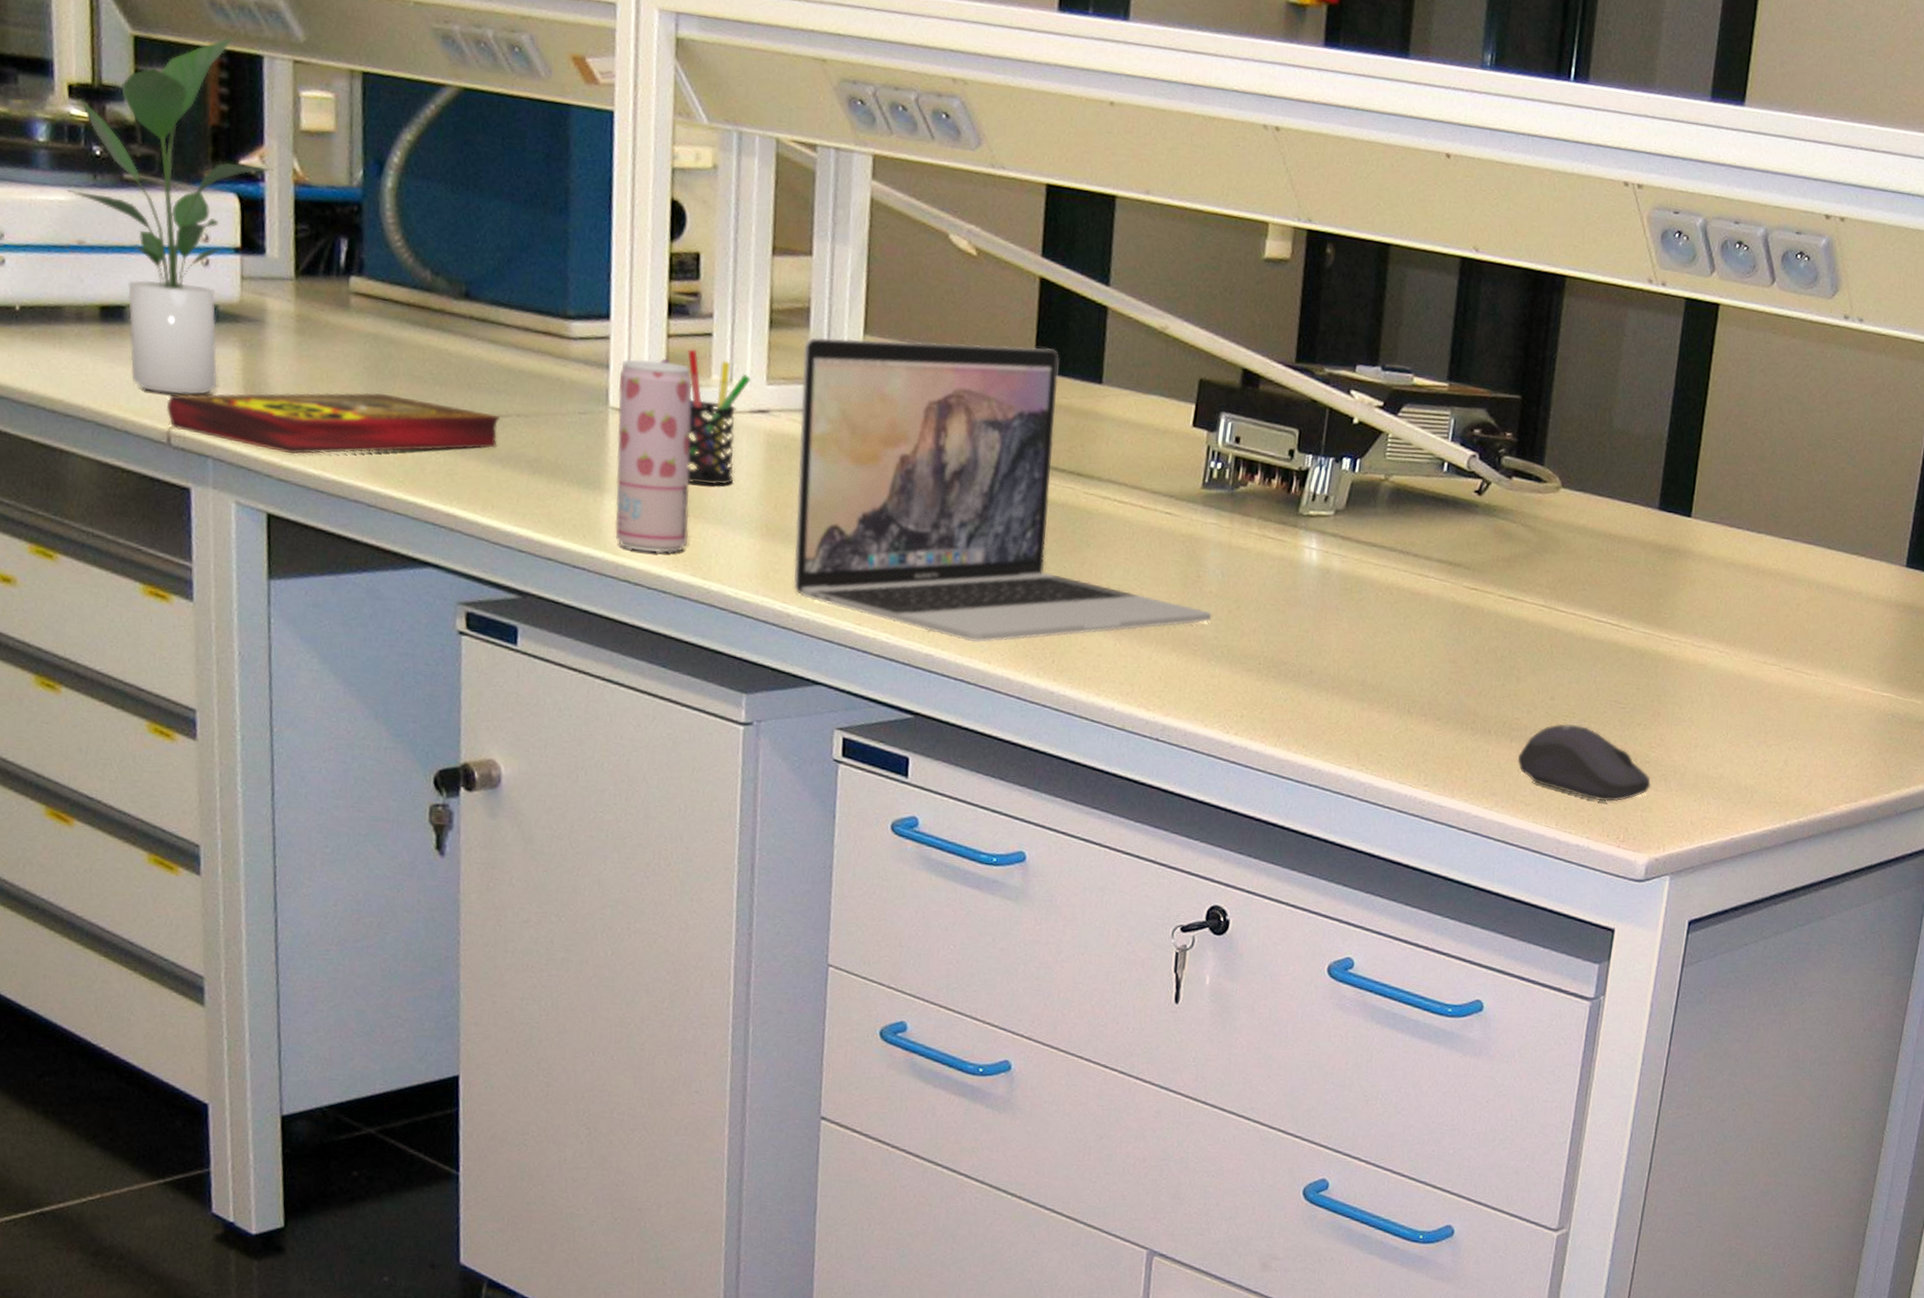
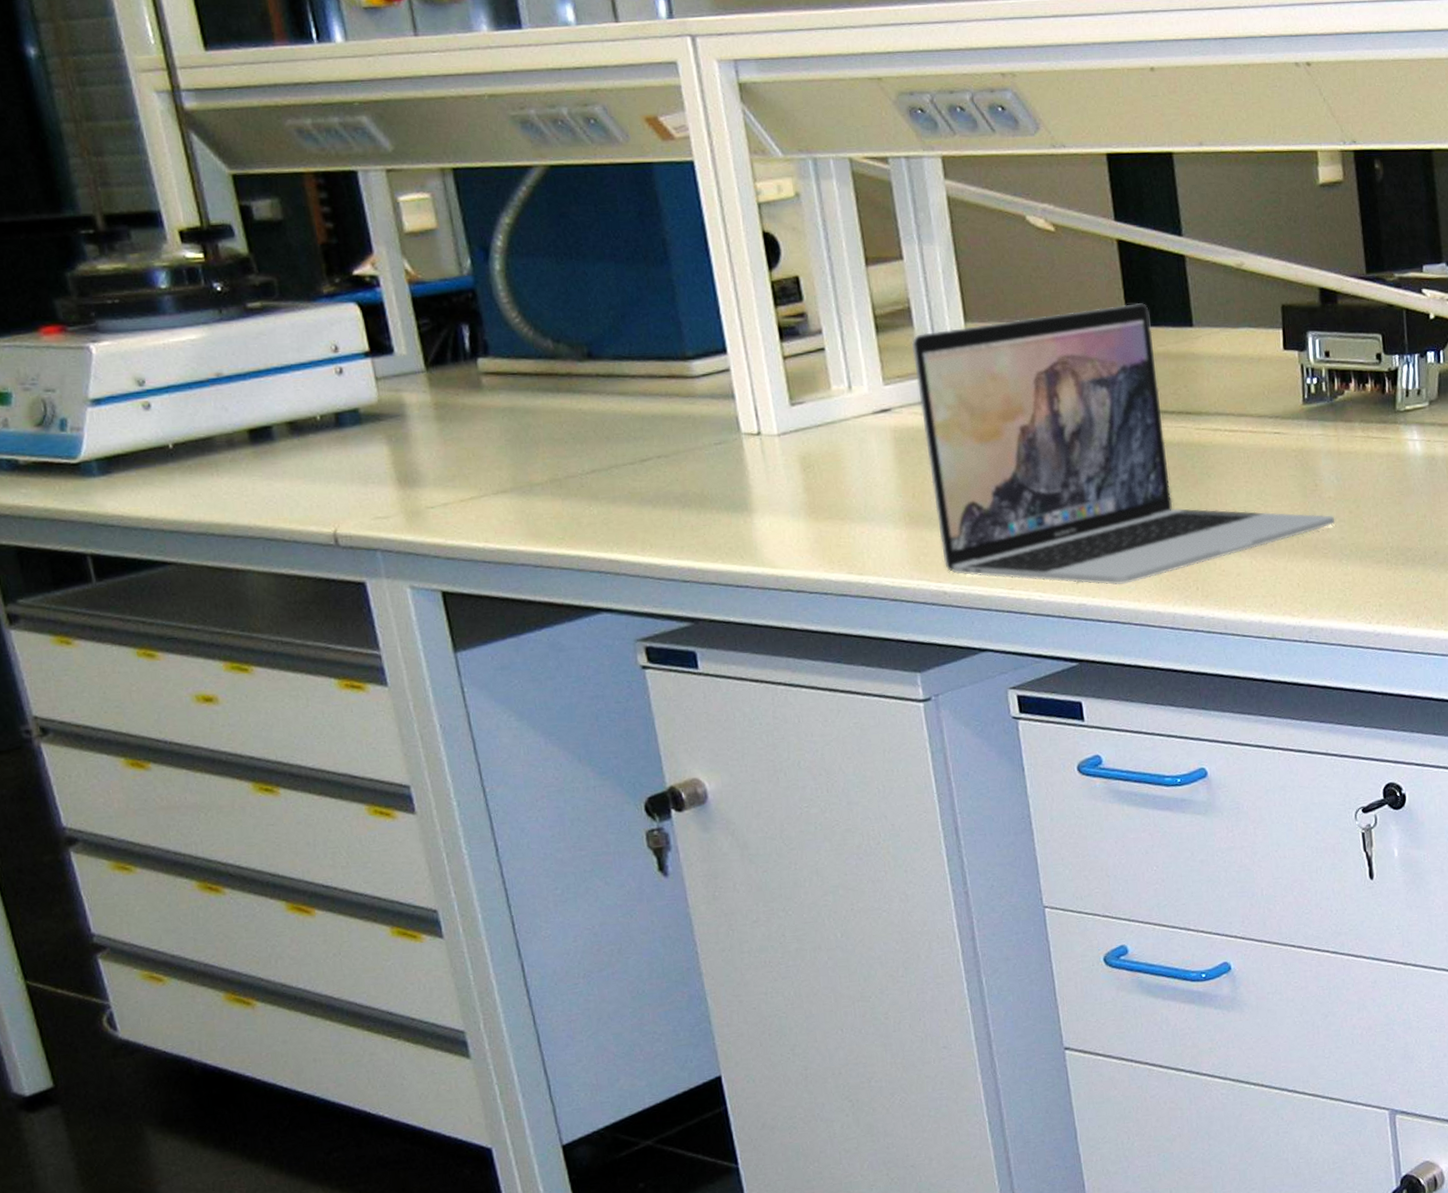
potted plant: present [68,36,274,395] -> none [192,158,387,500]
book: present [166,392,500,454] -> none [327,460,645,533]
beverage can: present [615,358,692,553] -> none [745,381,839,561]
pen holder: present [660,349,751,485] -> none [781,366,871,489]

